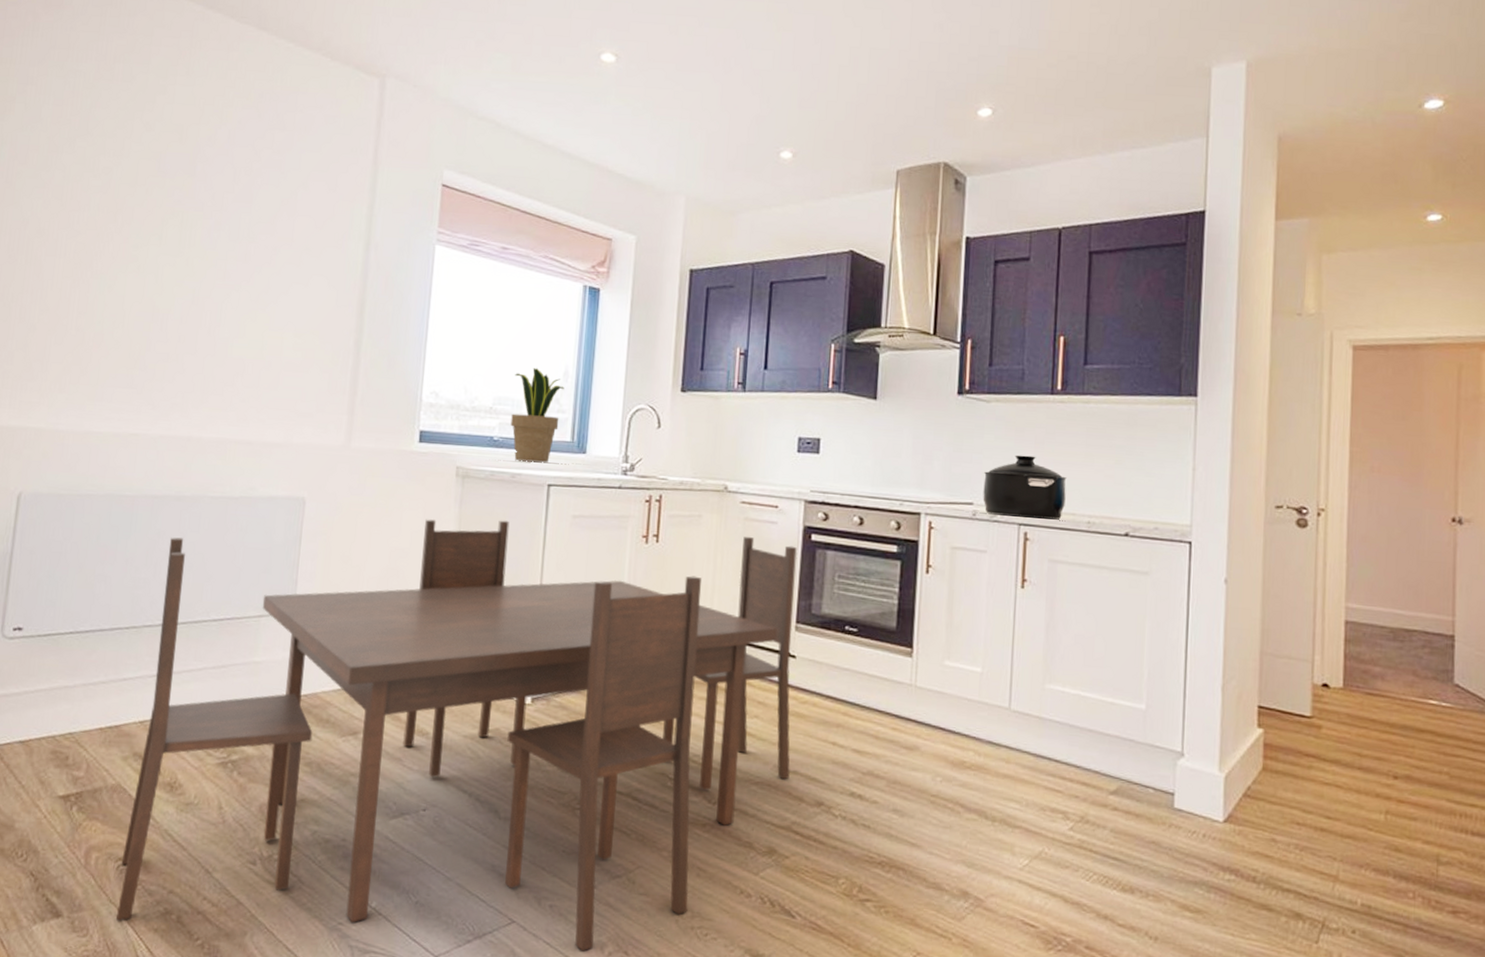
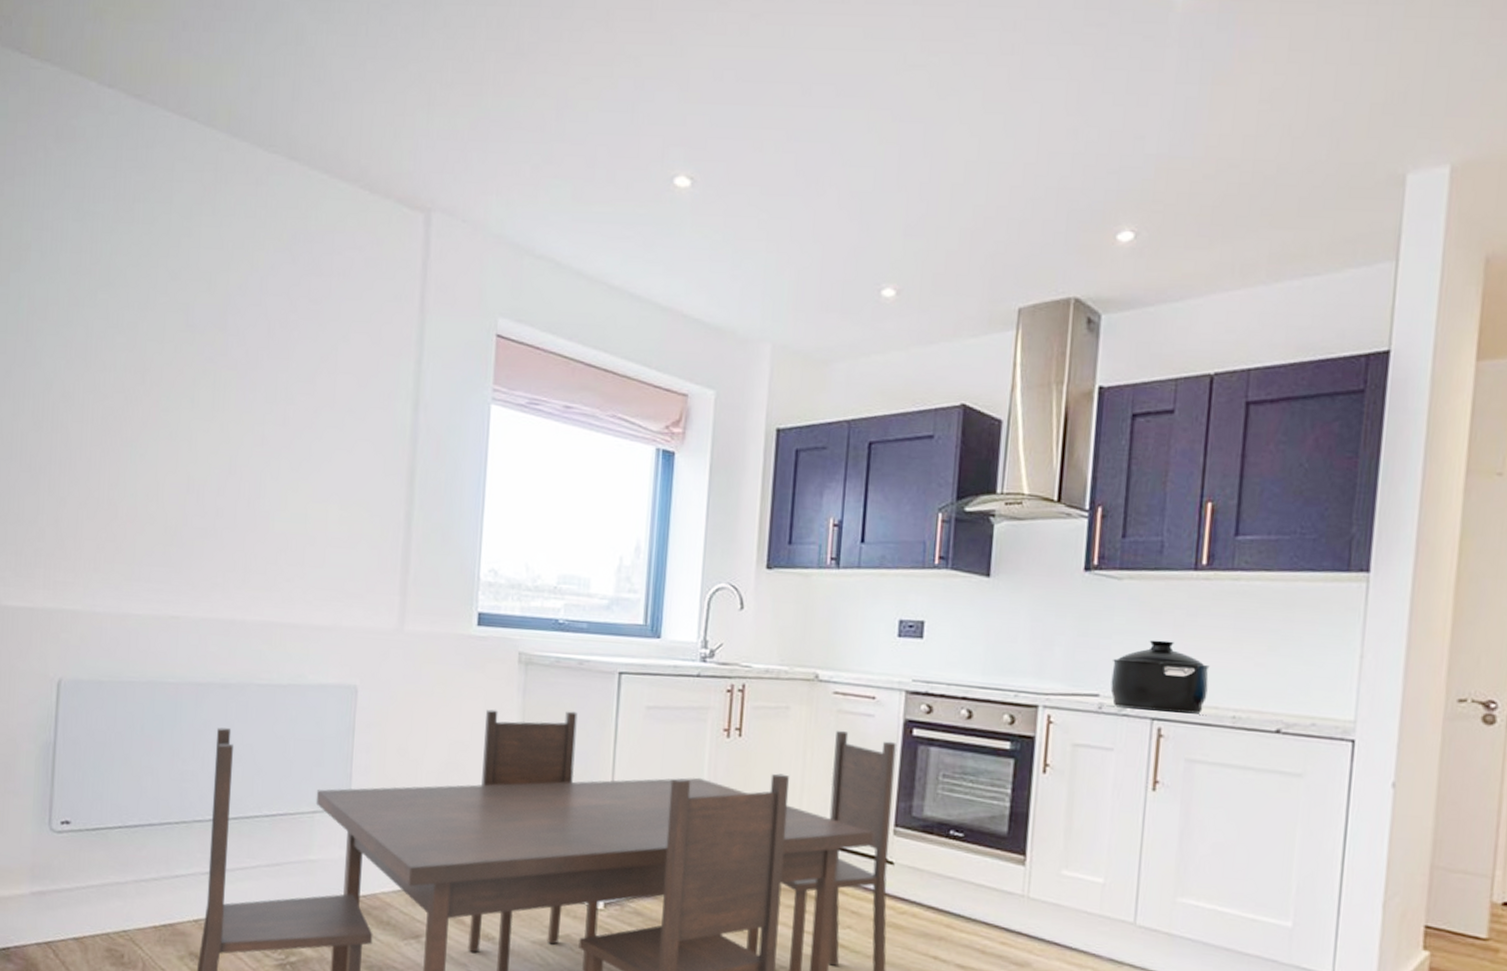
potted plant: present [510,367,564,463] -> none [577,541,636,649]

